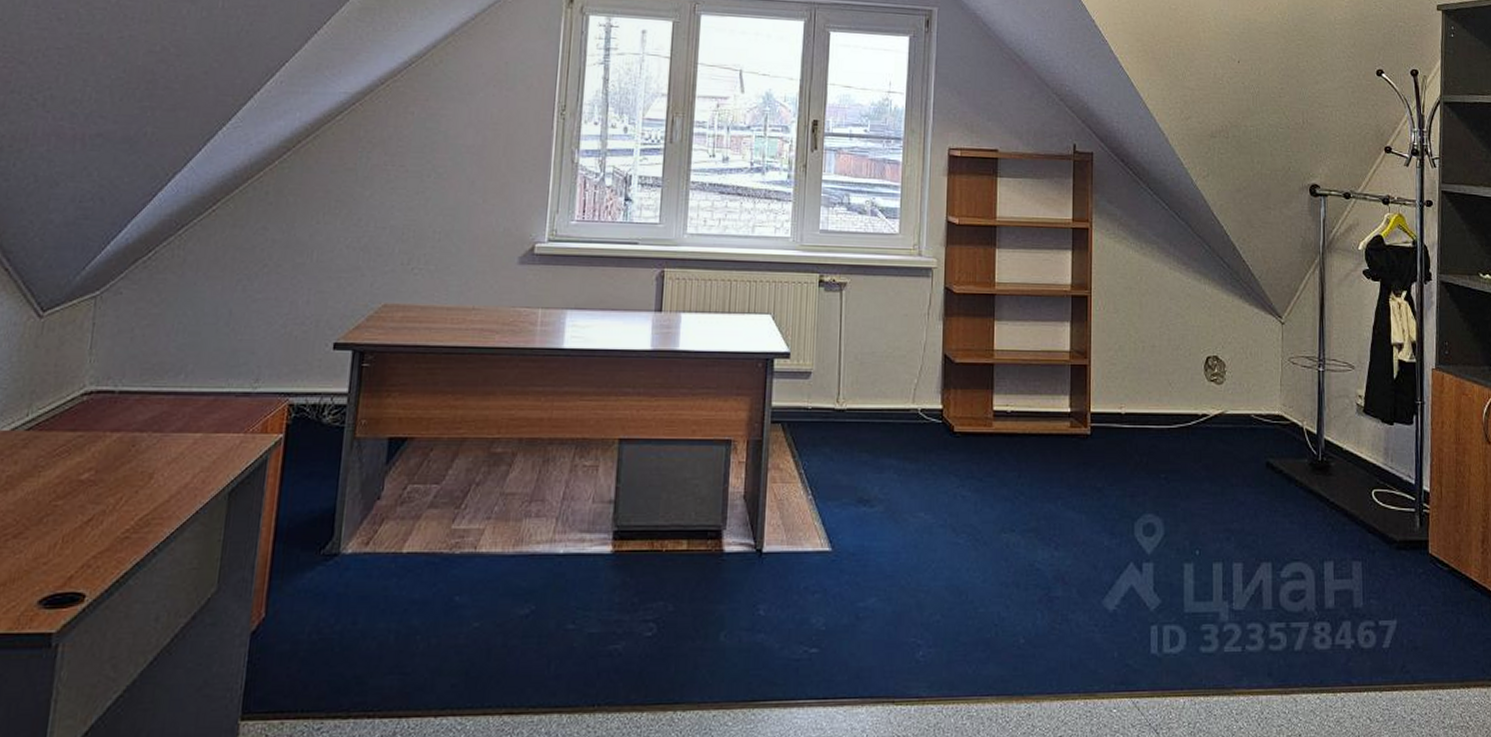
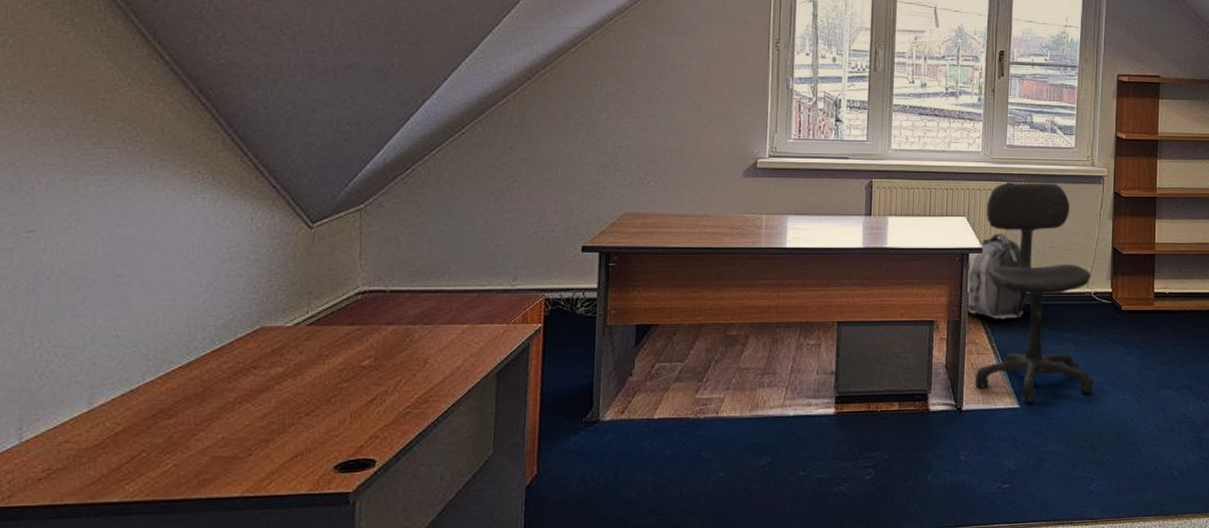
backpack: none [769,334,844,441] -> present [965,232,1029,320]
office chair: none [777,274,921,545] -> present [974,182,1094,403]

